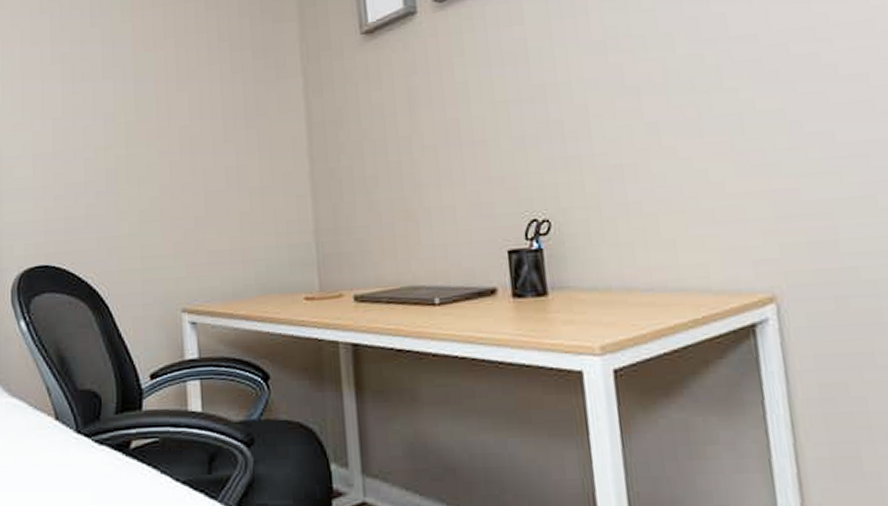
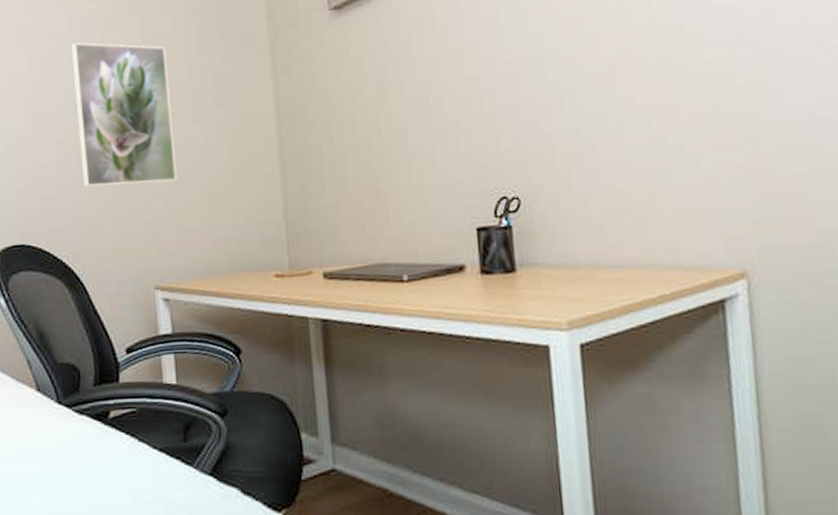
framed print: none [103,62,207,207] -> present [71,42,177,187]

